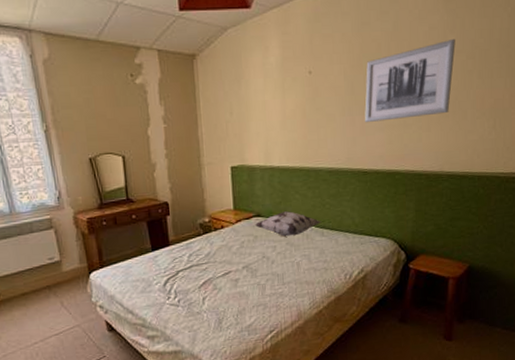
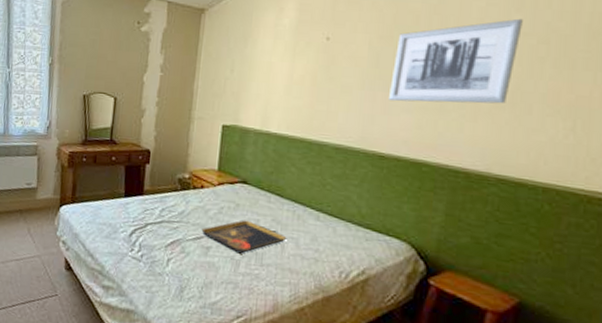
decorative tray: none [228,248,300,279] -> present [201,220,286,254]
decorative pillow: present [254,211,322,237] -> none [238,183,319,213]

